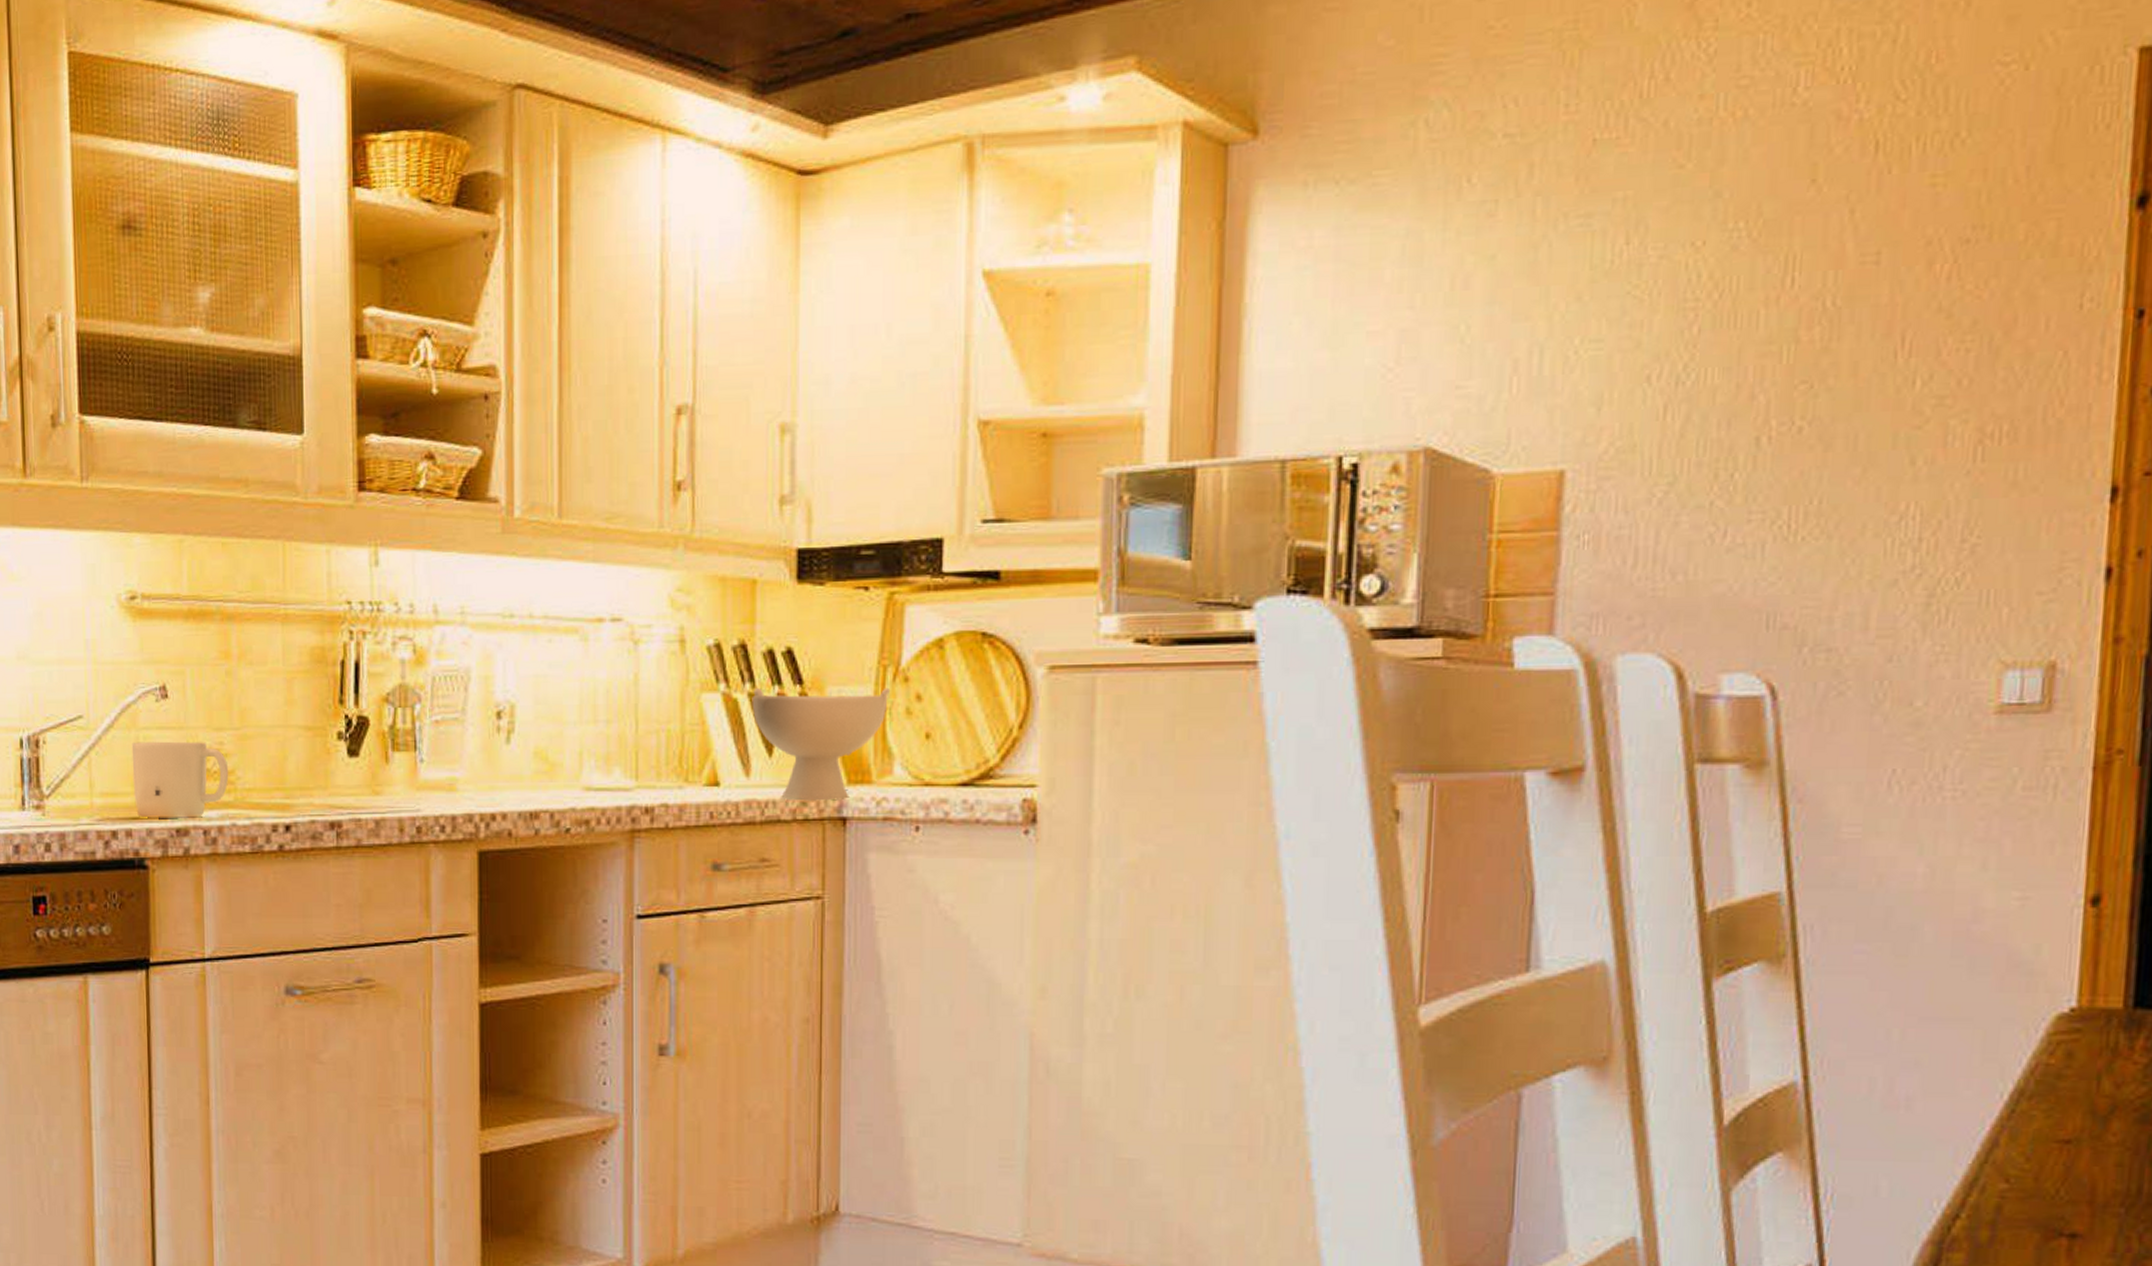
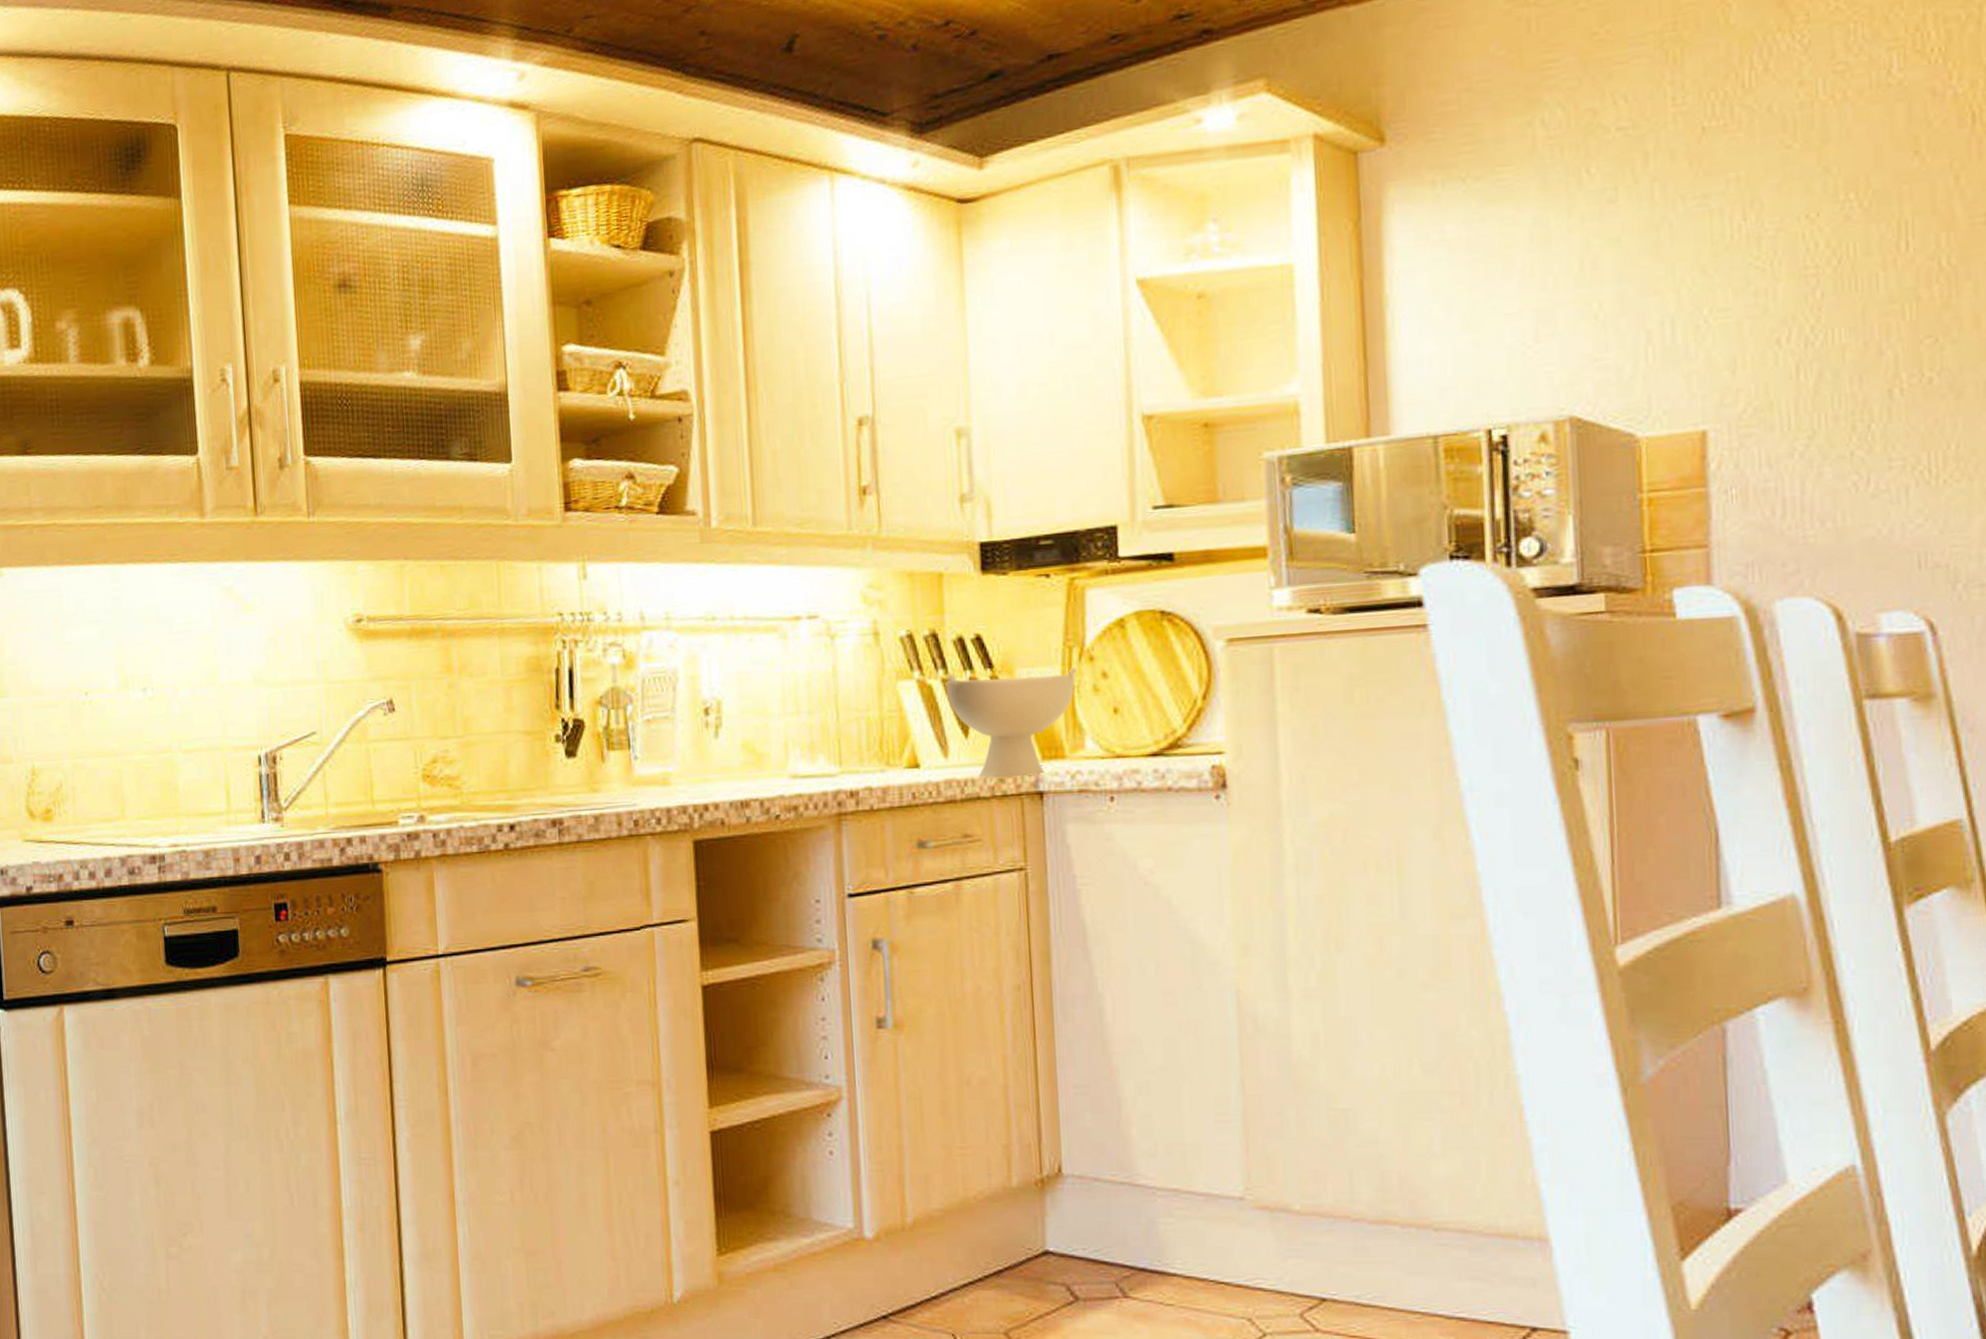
mug: present [131,741,229,818] -> none [362,751,455,825]

